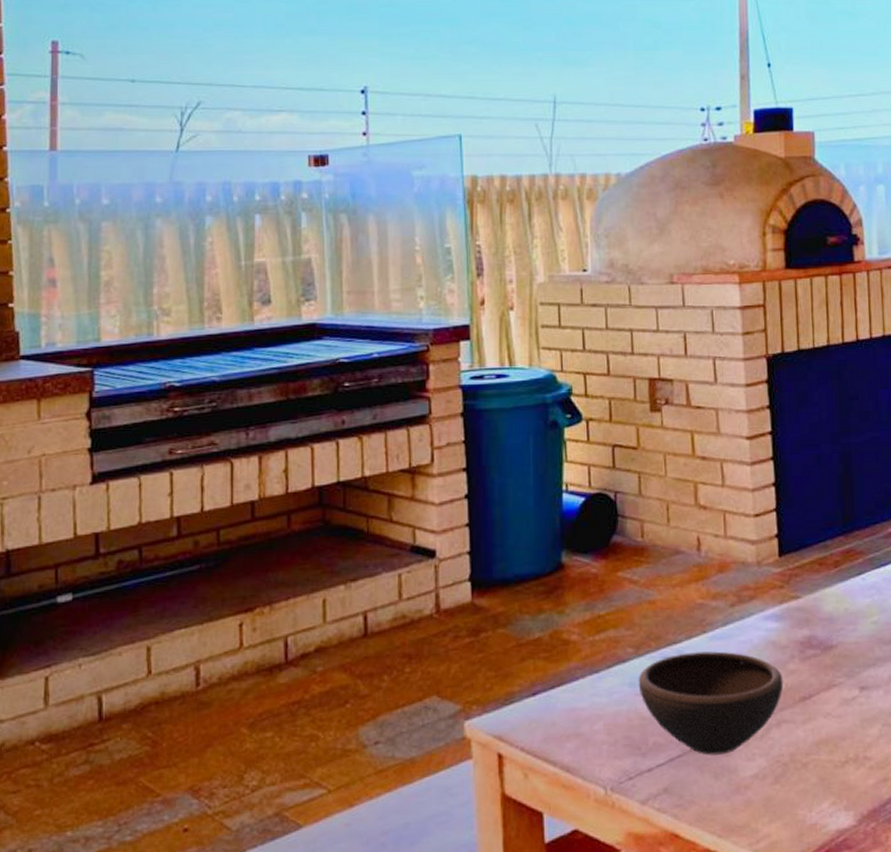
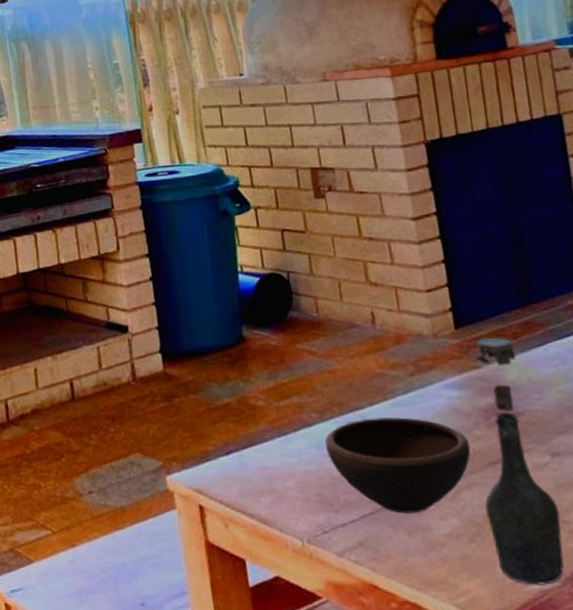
bottle: none [792,565,863,826] -> present [476,337,564,585]

